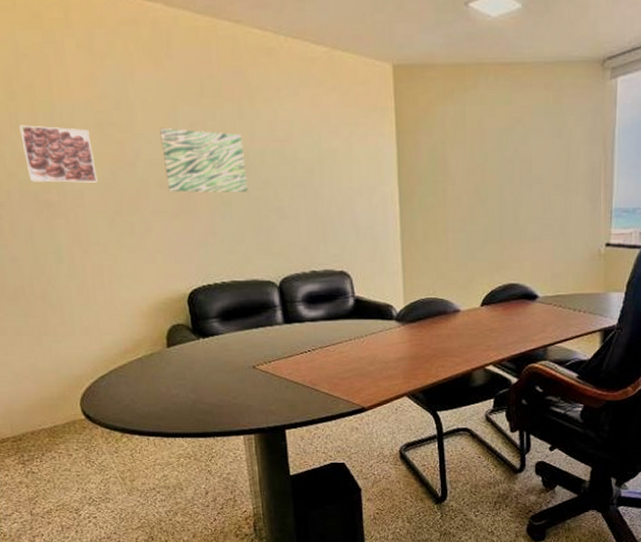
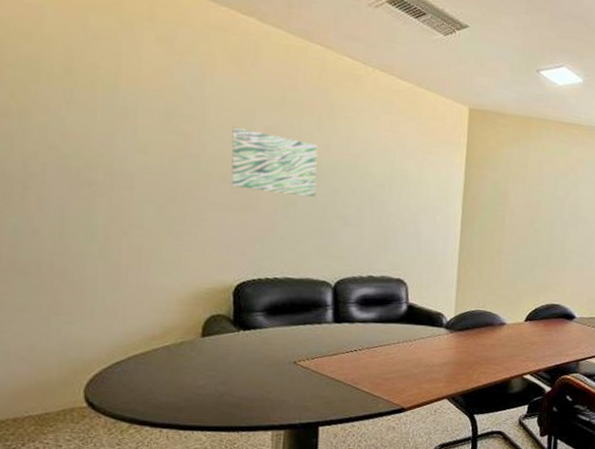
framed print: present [19,125,98,183] -> none [72,101,154,168]

